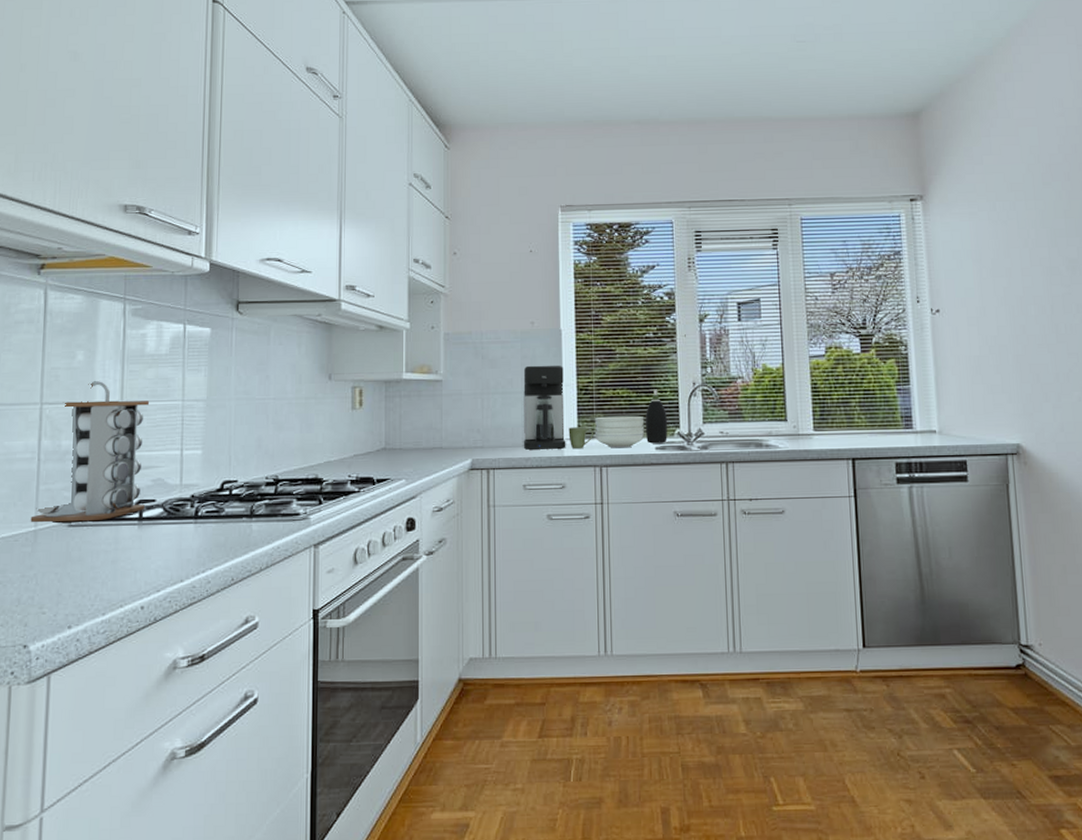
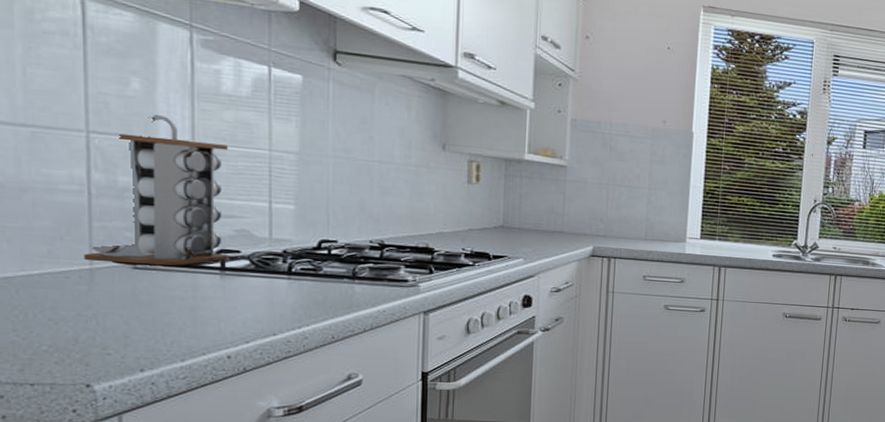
coffee maker: present [523,365,566,451] -> none [646,163,692,246]
mug: present [568,427,593,450] -> none [691,227,716,249]
bowl: present [594,415,645,448] -> none [717,220,766,252]
soap dispenser: present [645,389,668,444] -> none [765,201,787,252]

